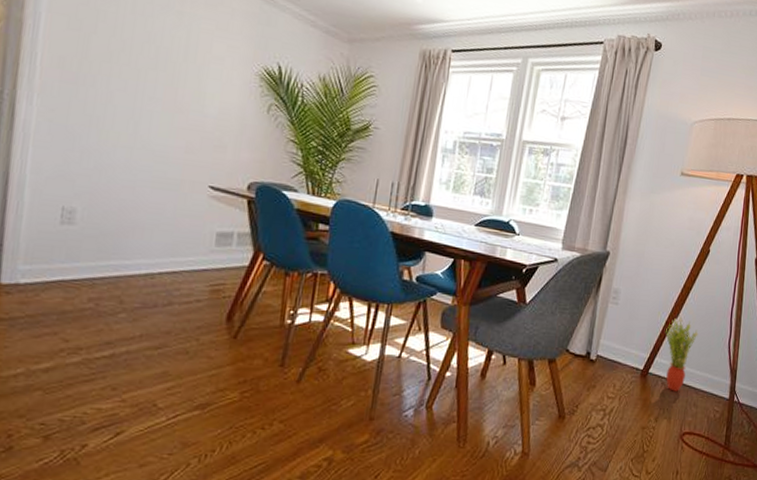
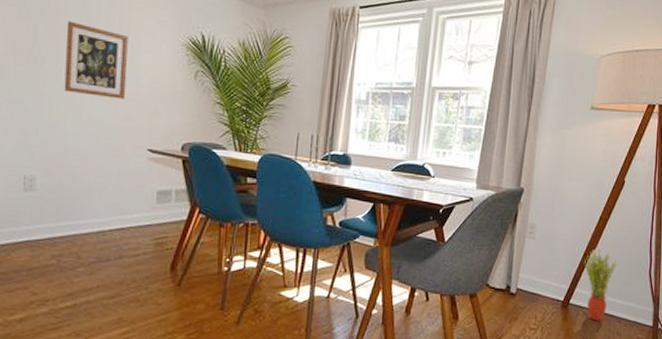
wall art: none [116,37,195,129] -> present [64,20,128,99]

